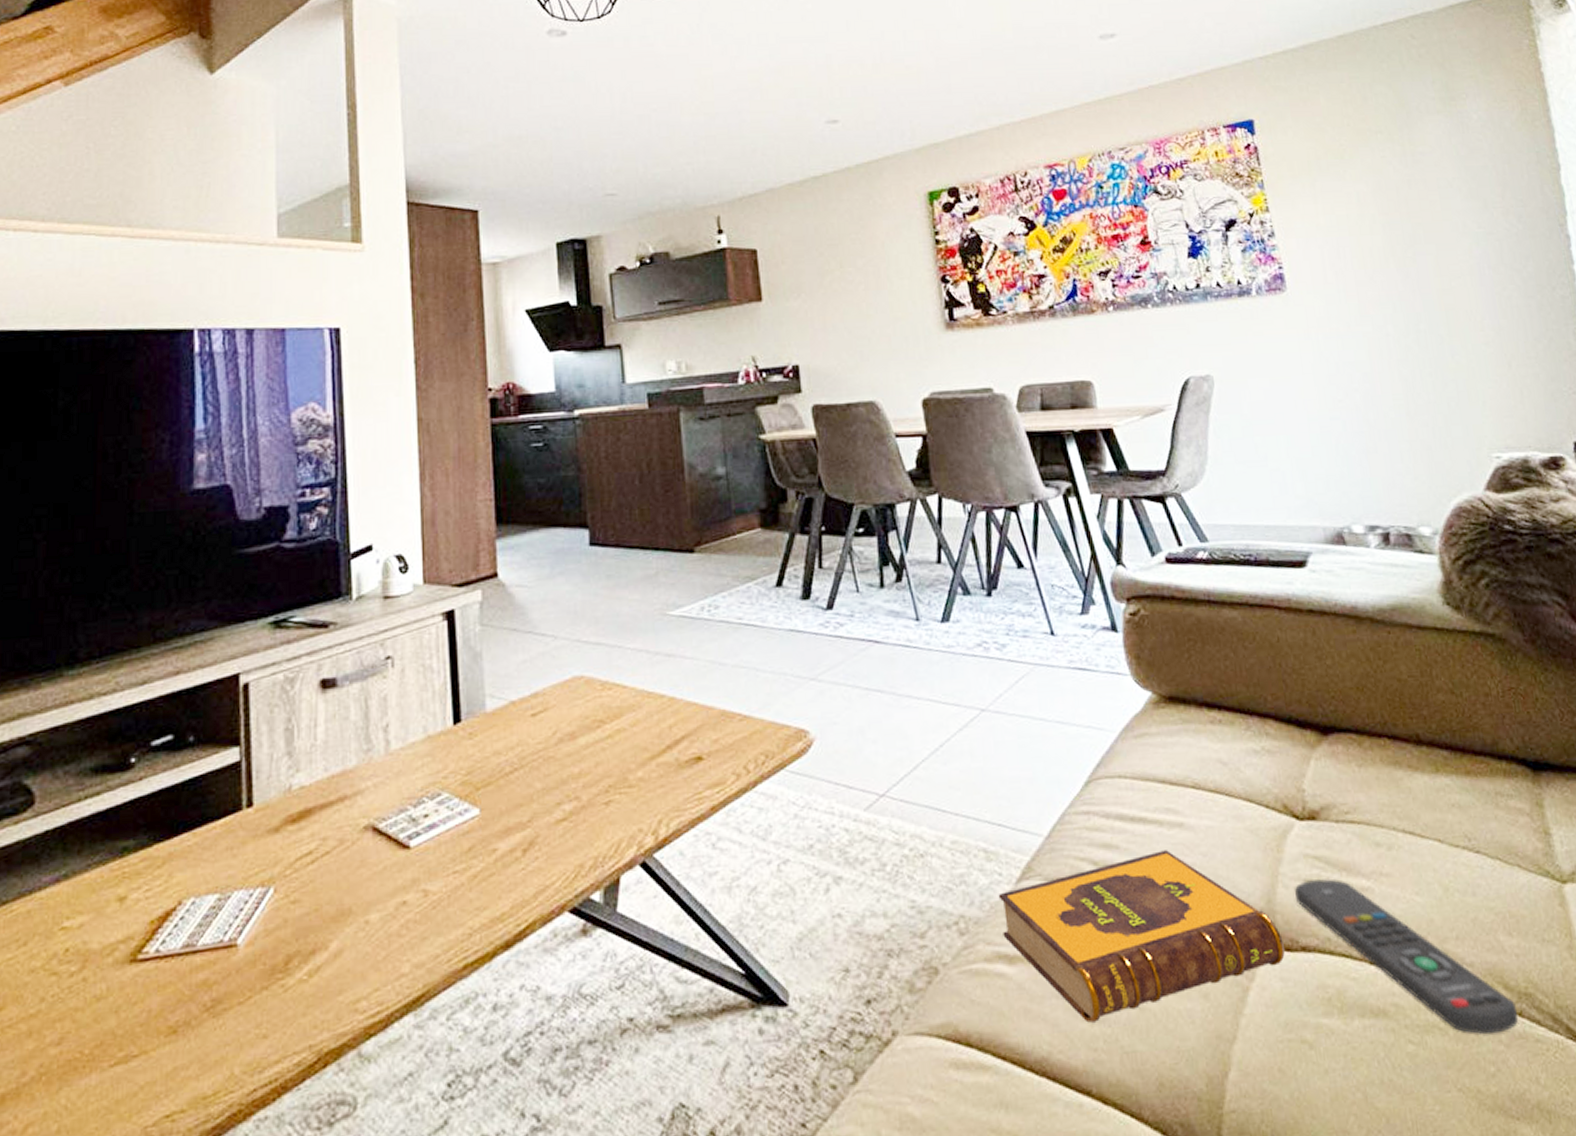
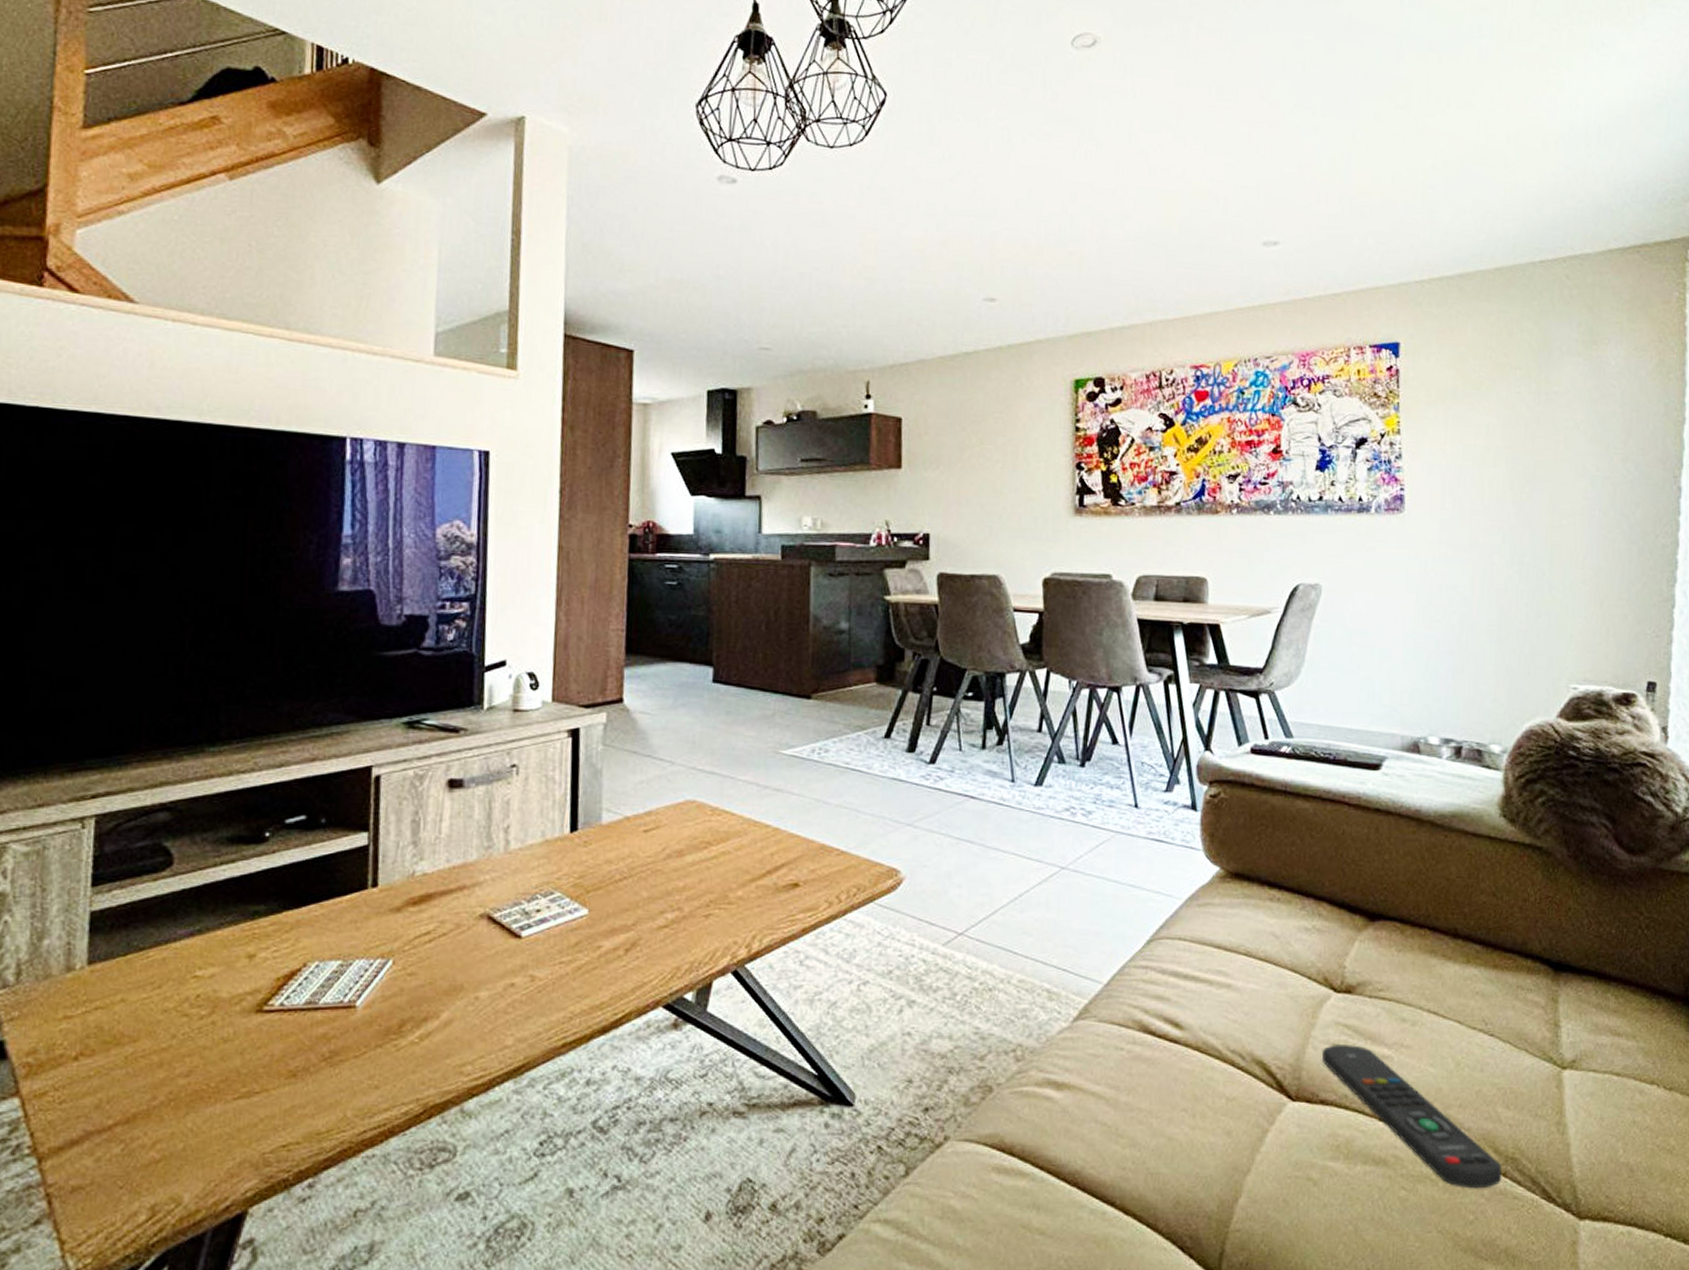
hardback book: present [998,850,1285,1023] -> none [1055,1006,1305,1146]

